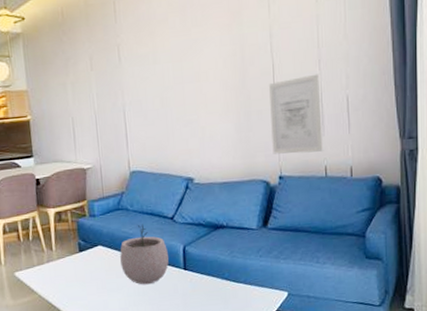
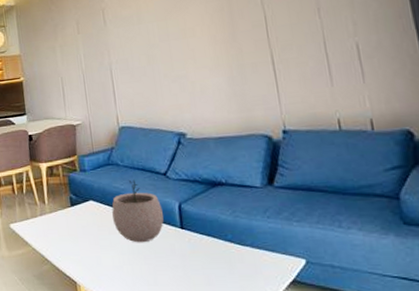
wall art: present [269,73,324,154] -> none [262,22,335,108]

